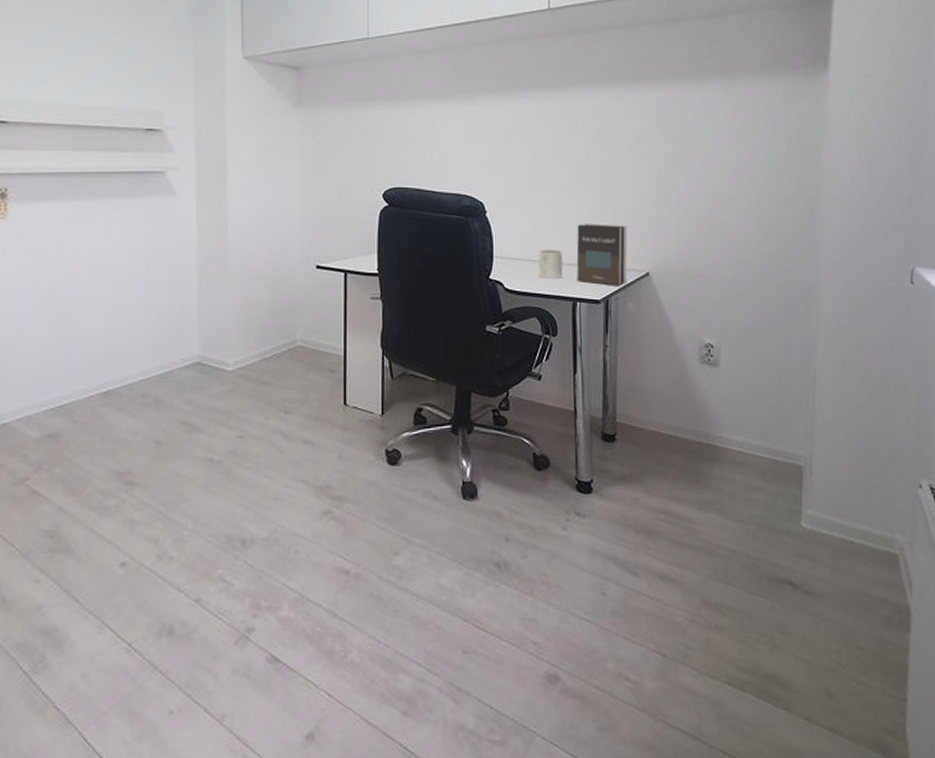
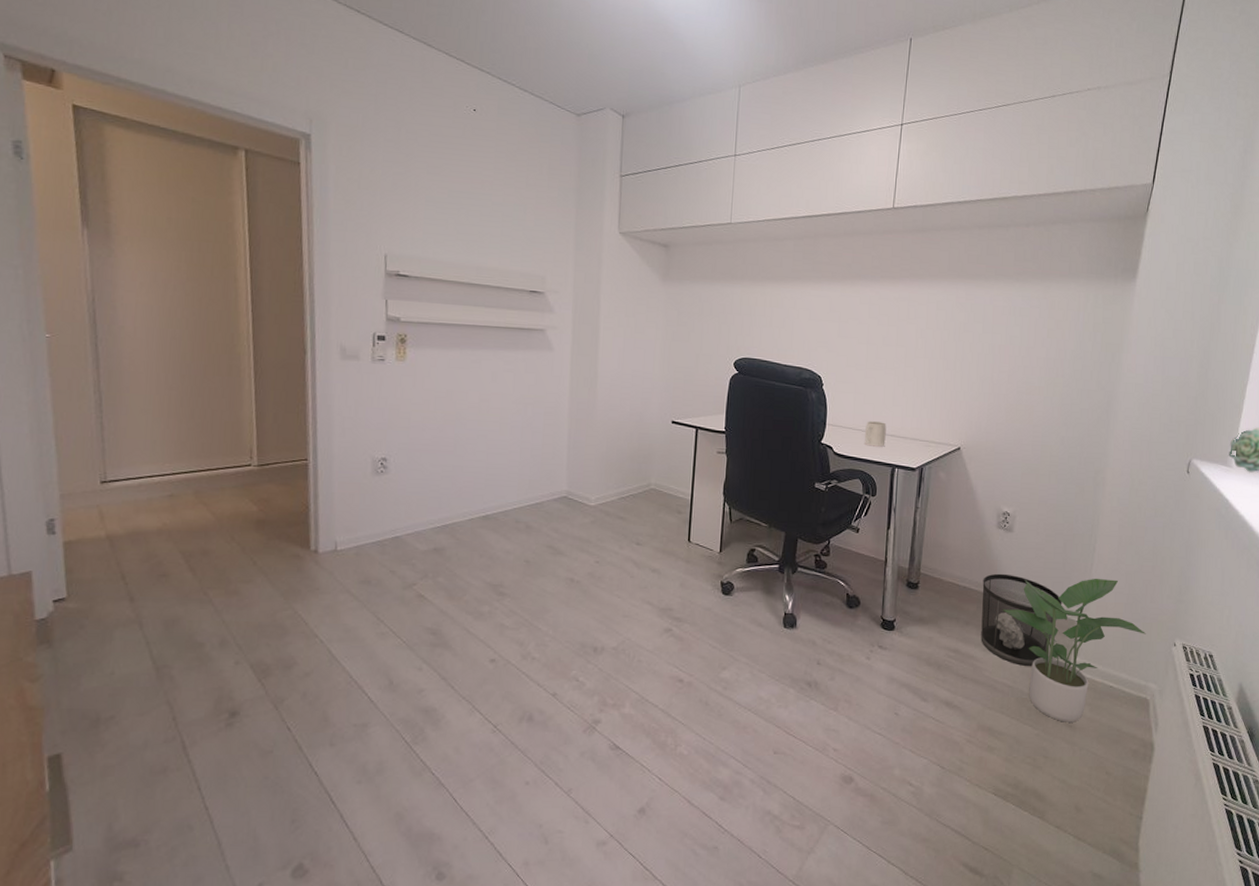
books: present [576,224,628,286] -> none [897,401,945,457]
waste bin: none [689,416,785,525] -> present [981,573,1062,666]
potted plant: none [717,413,886,590] -> present [1003,578,1146,722]

